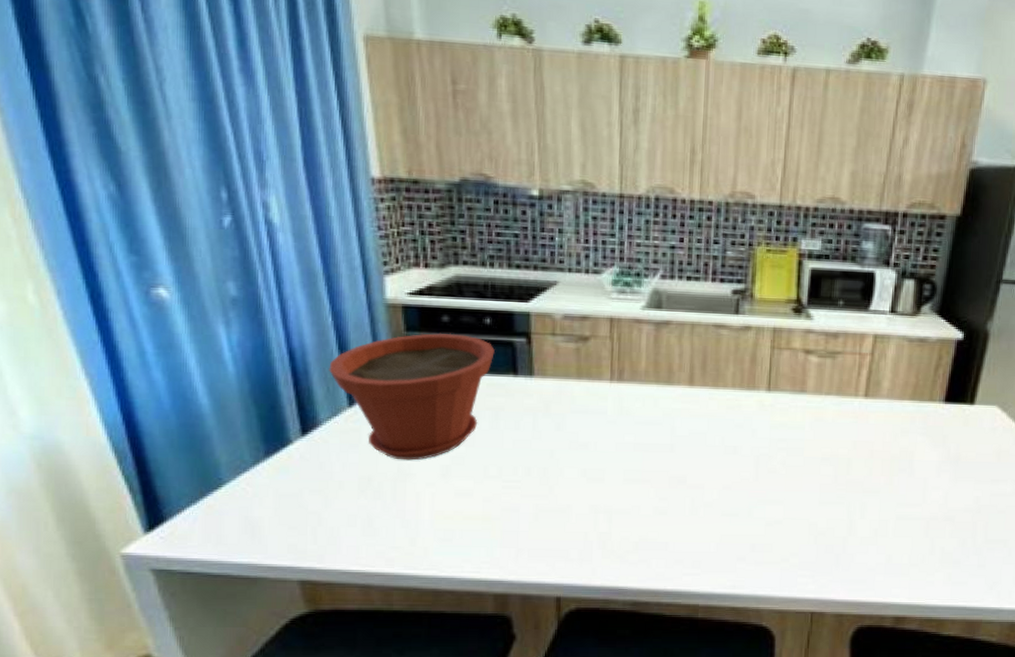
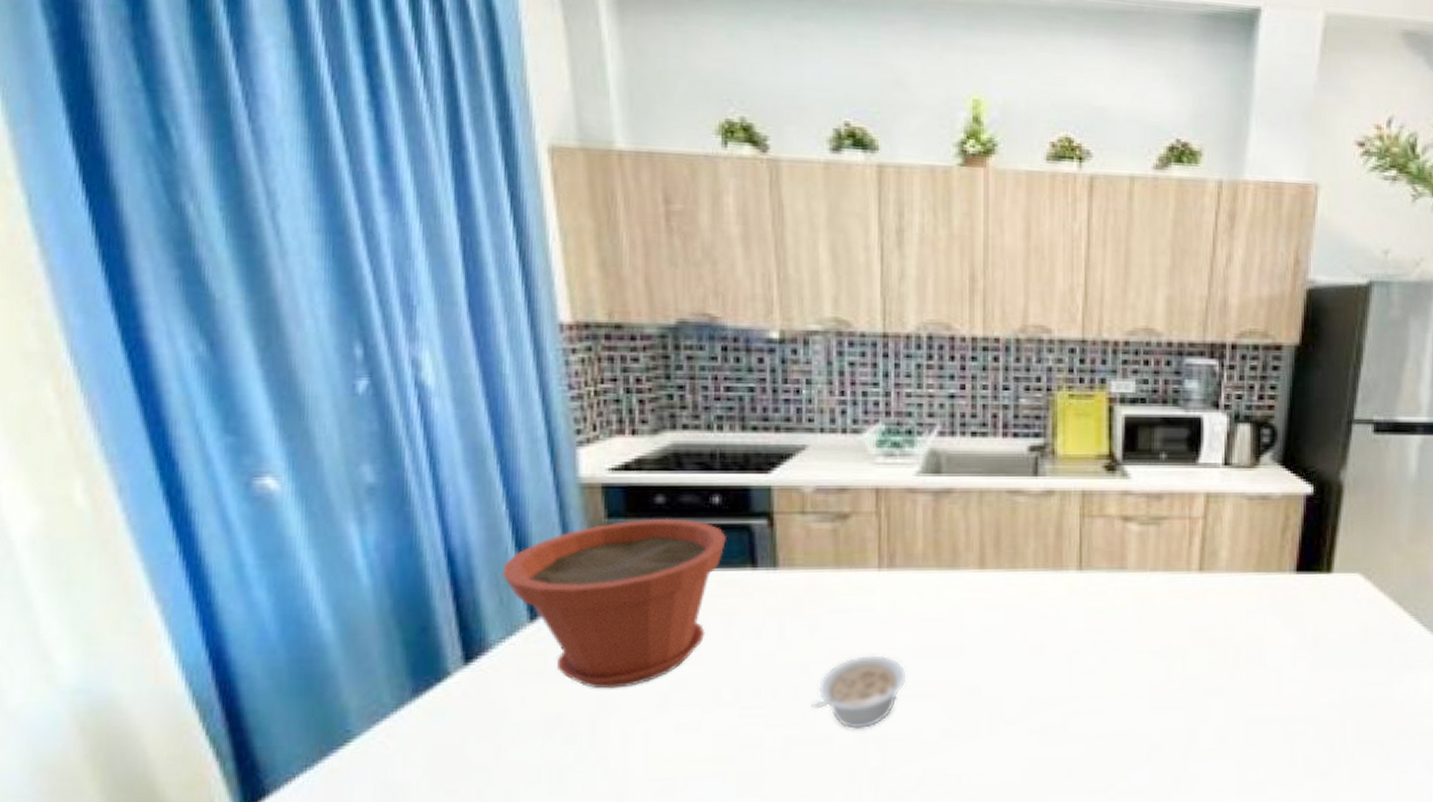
legume: none [556,447,630,503] -> present [811,655,907,729]

